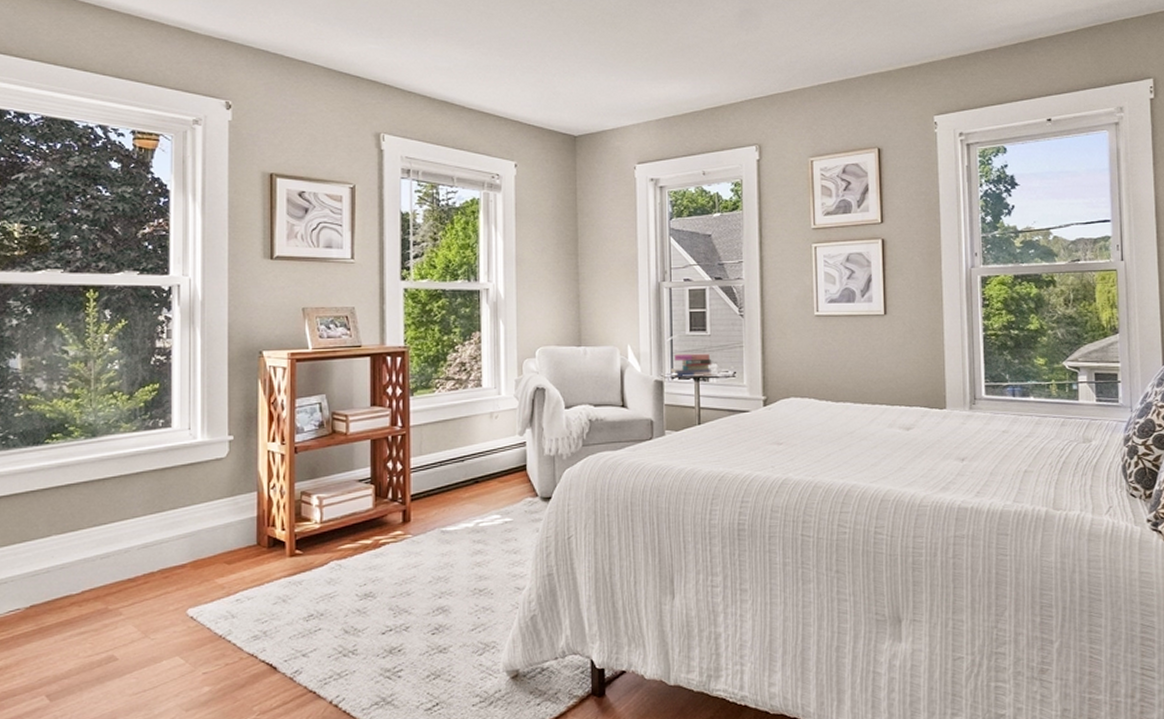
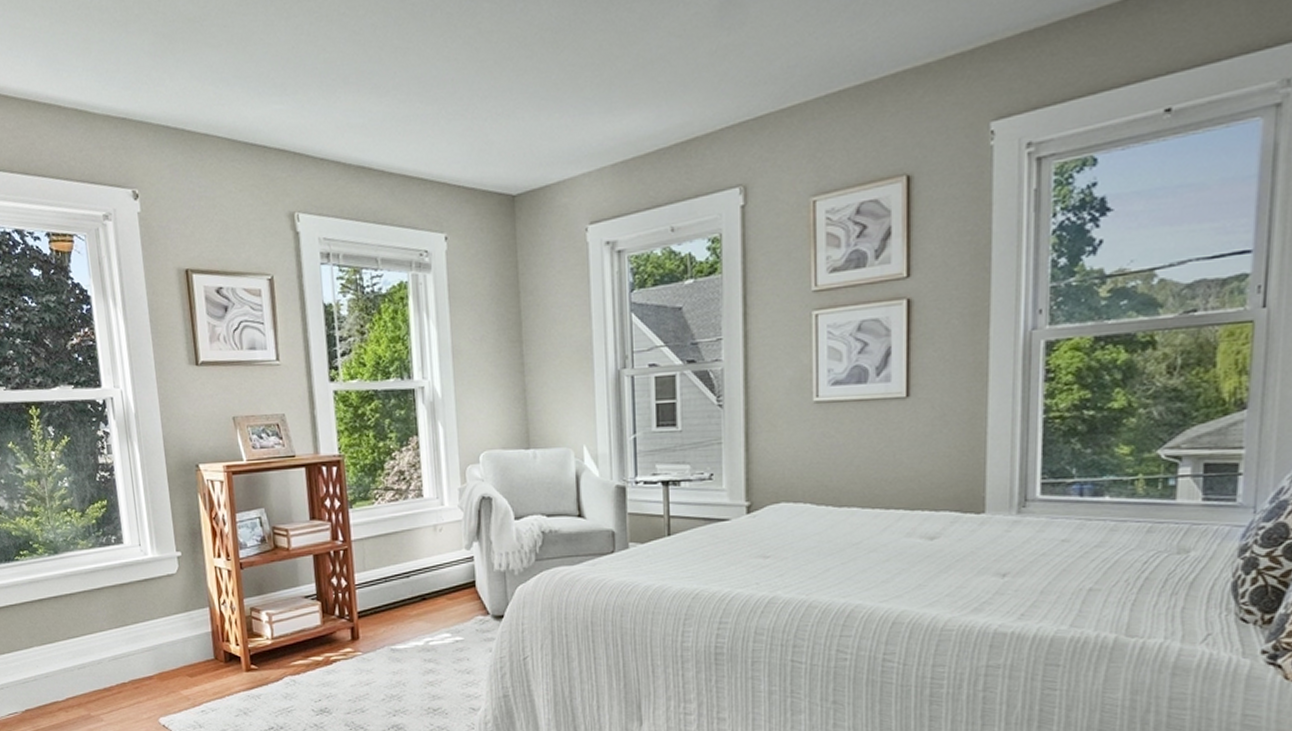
books: present [671,353,712,377] -> none [634,452,684,482]

